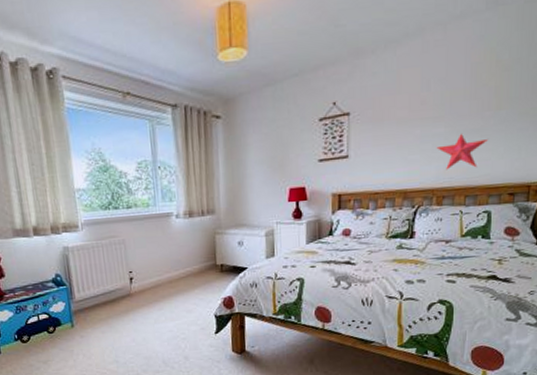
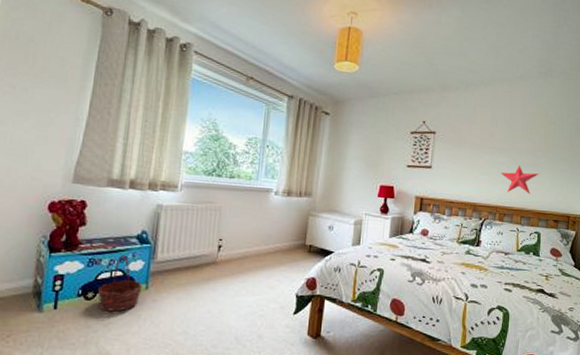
basket: none [30,299,69,351] -> present [98,254,143,312]

